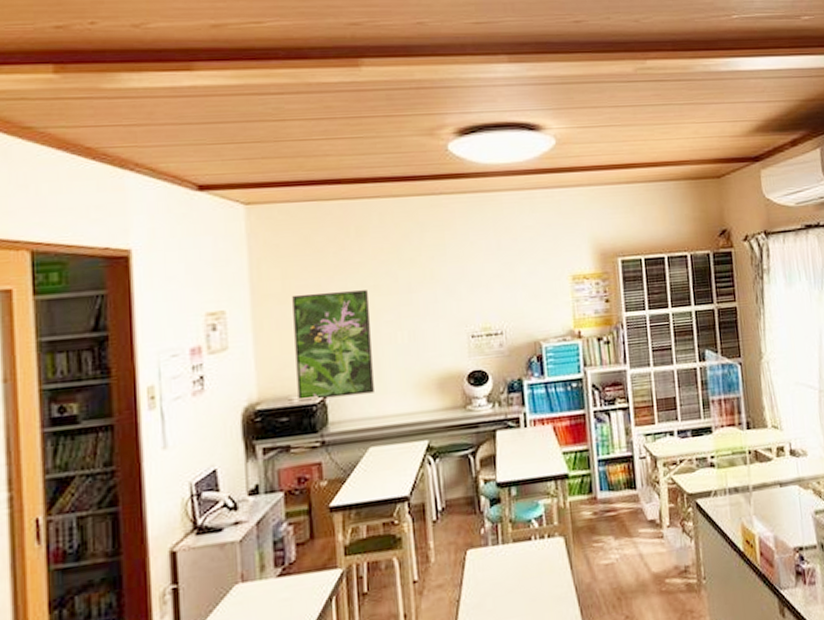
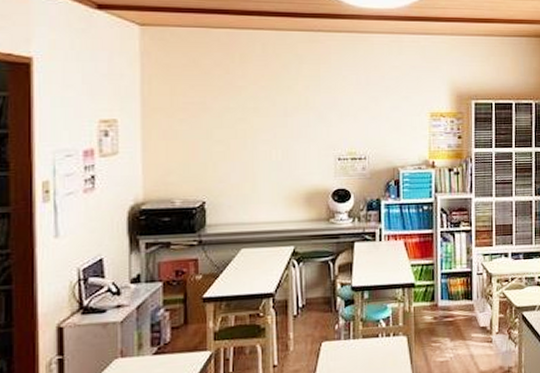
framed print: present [292,290,374,401] -> none [179,110,248,204]

